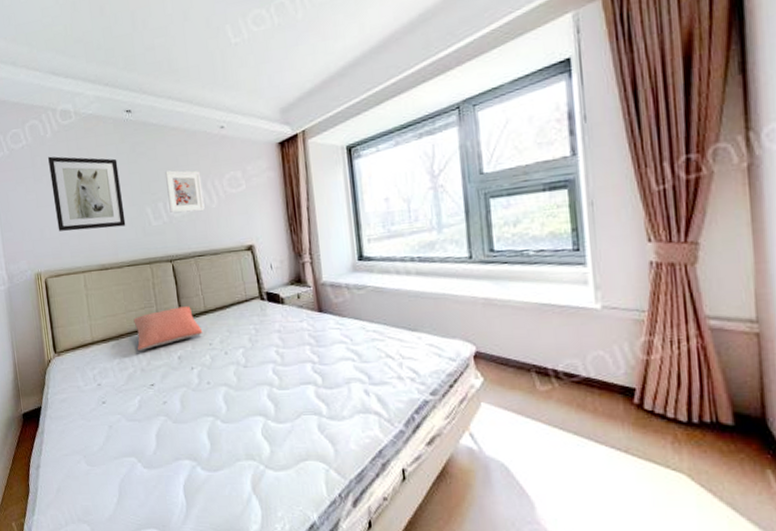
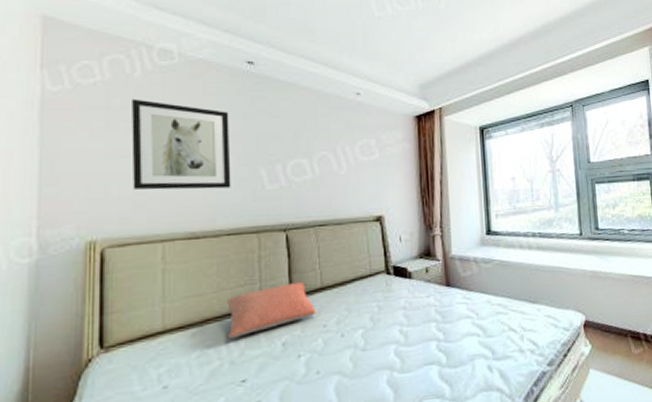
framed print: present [164,170,205,213] -> none [287,131,332,178]

